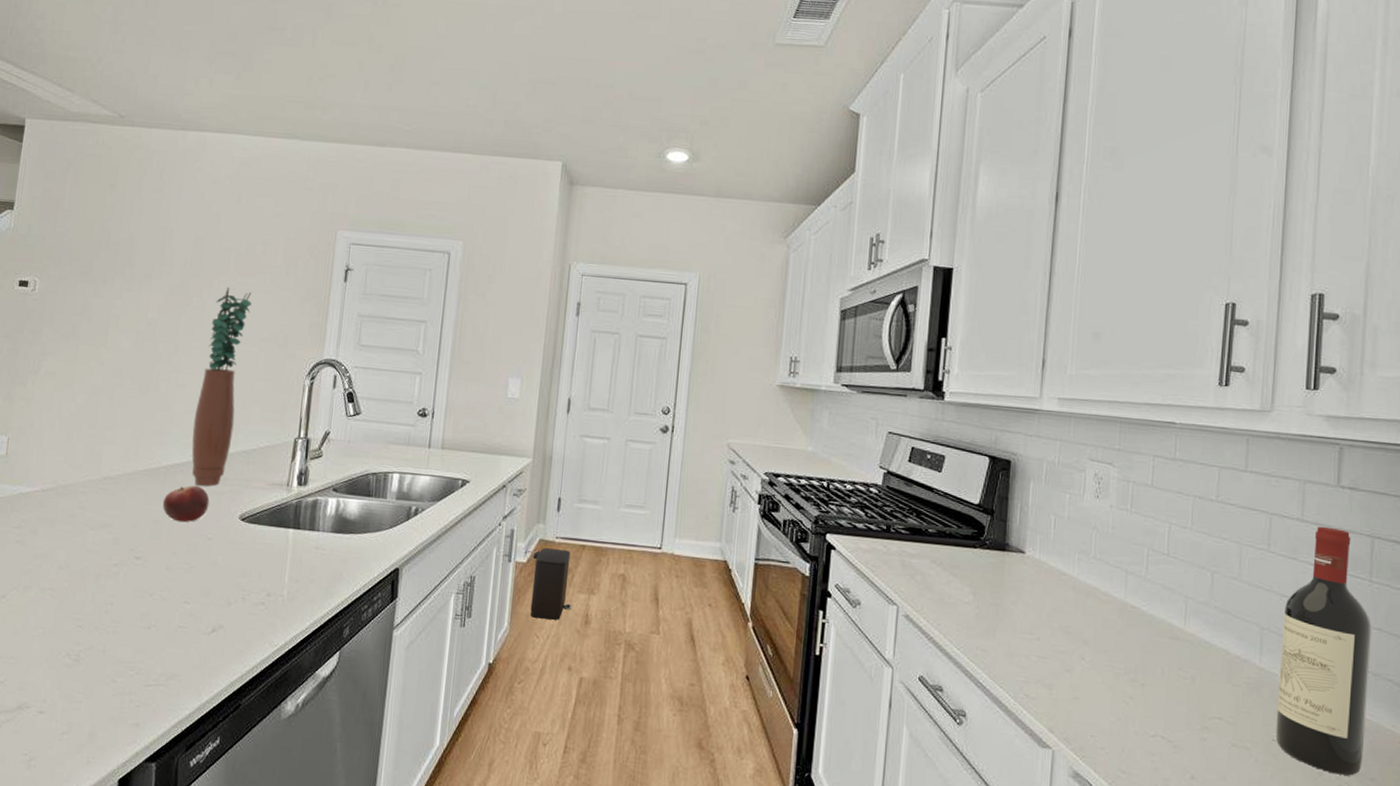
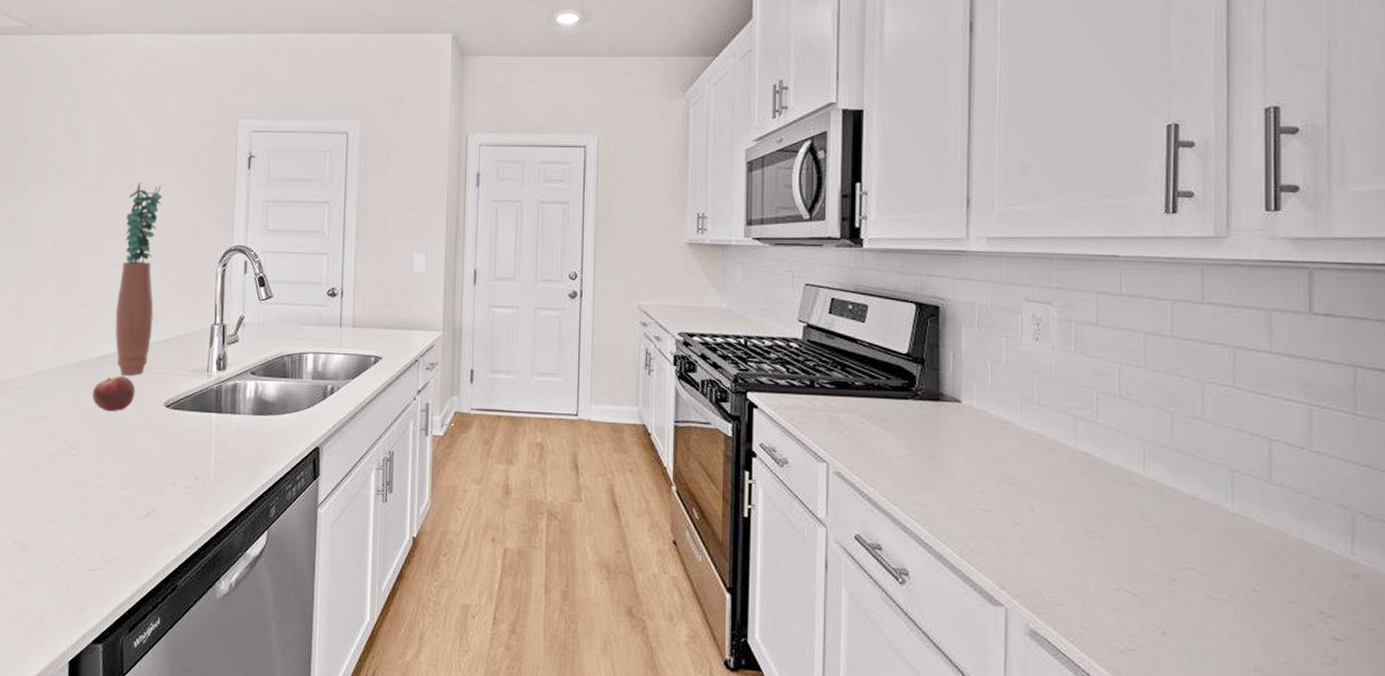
pedal bin: present [530,547,572,620] -> none [449,419,492,492]
wine bottle: present [1275,526,1372,776] -> none [1255,357,1361,627]

